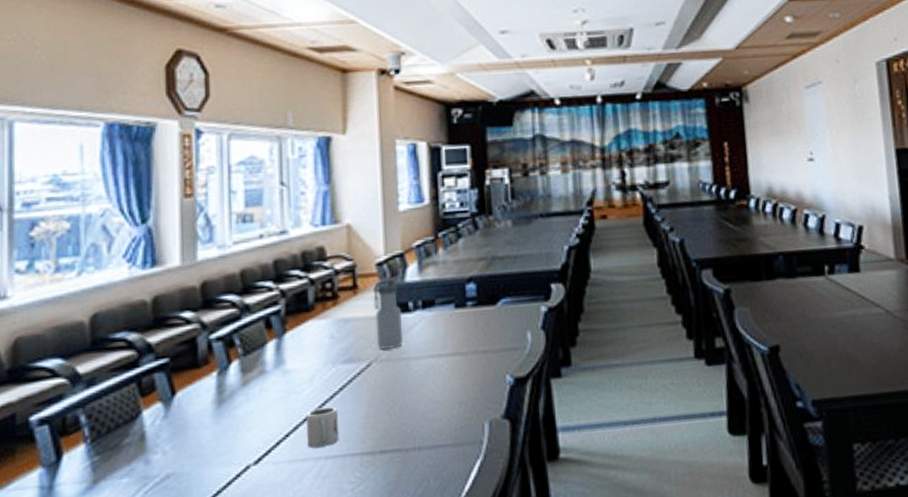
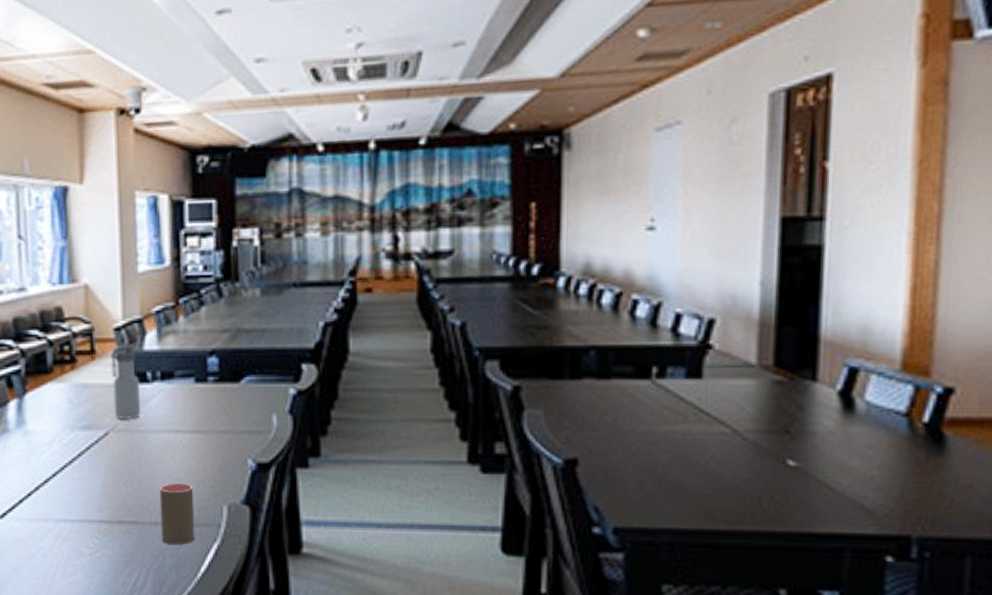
cup: present [306,407,340,448] -> none [47,472,78,510]
cup: none [422,404,459,468] -> present [159,482,195,545]

